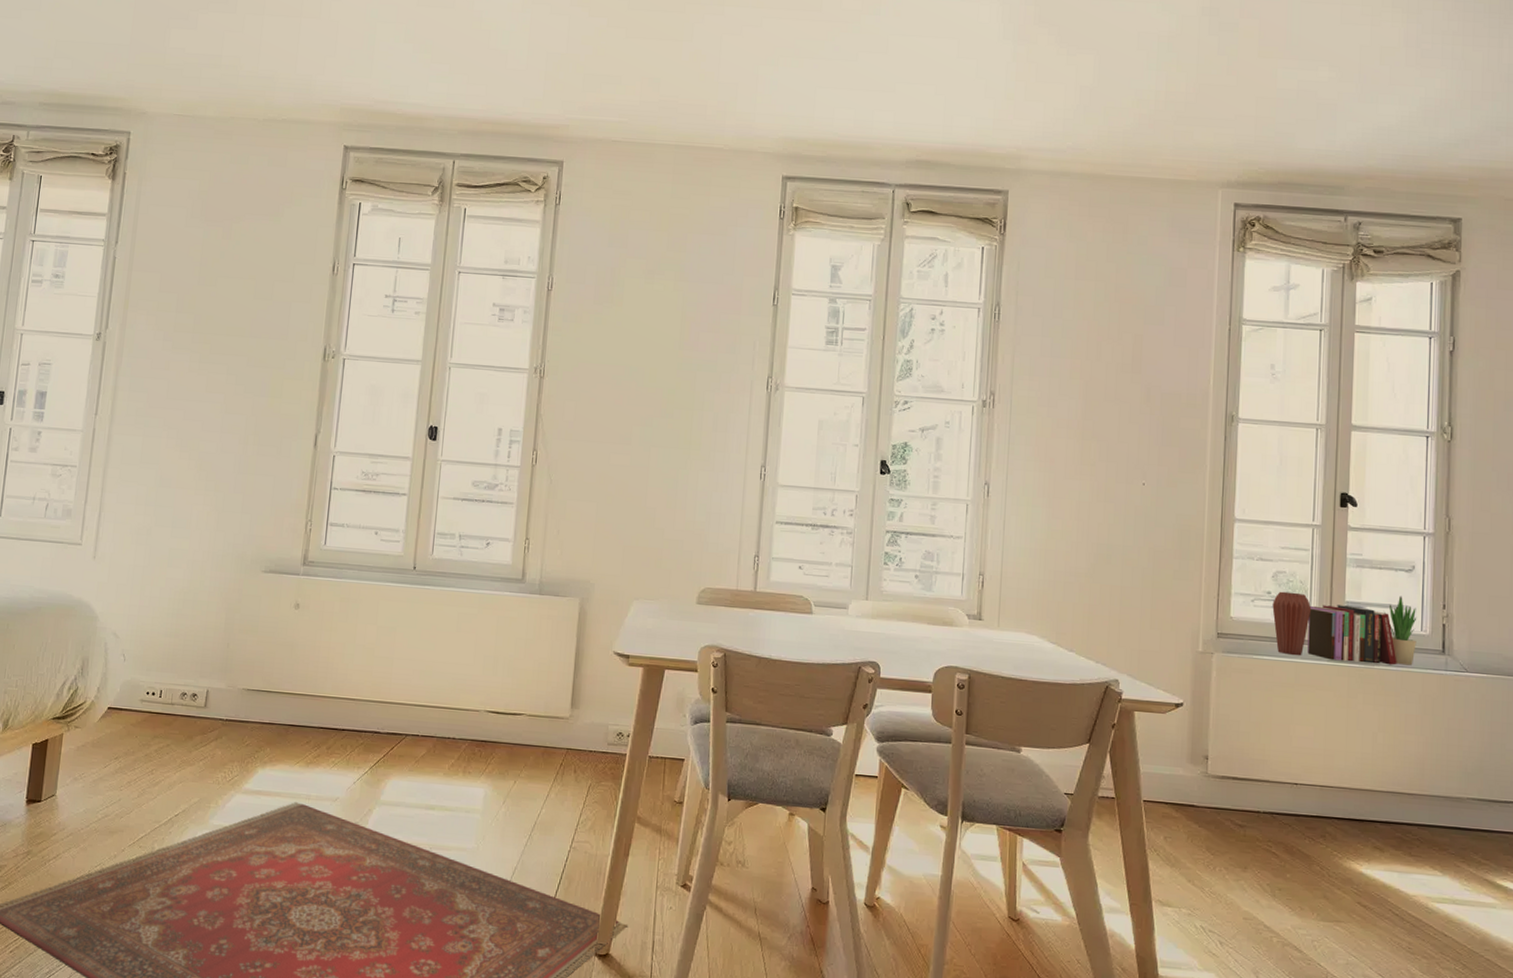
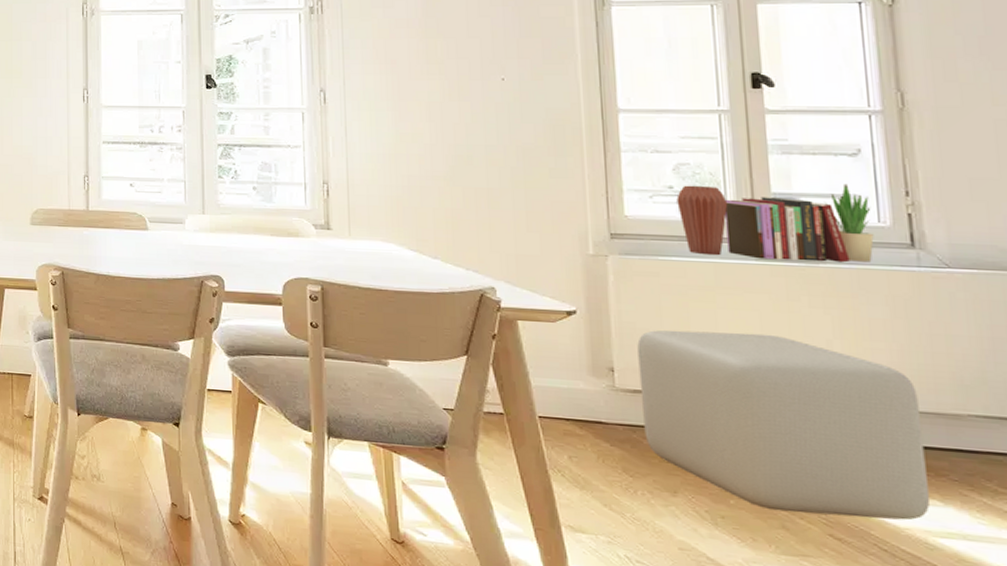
pouf: none [1227,722,1434,889] -> present [637,330,931,521]

